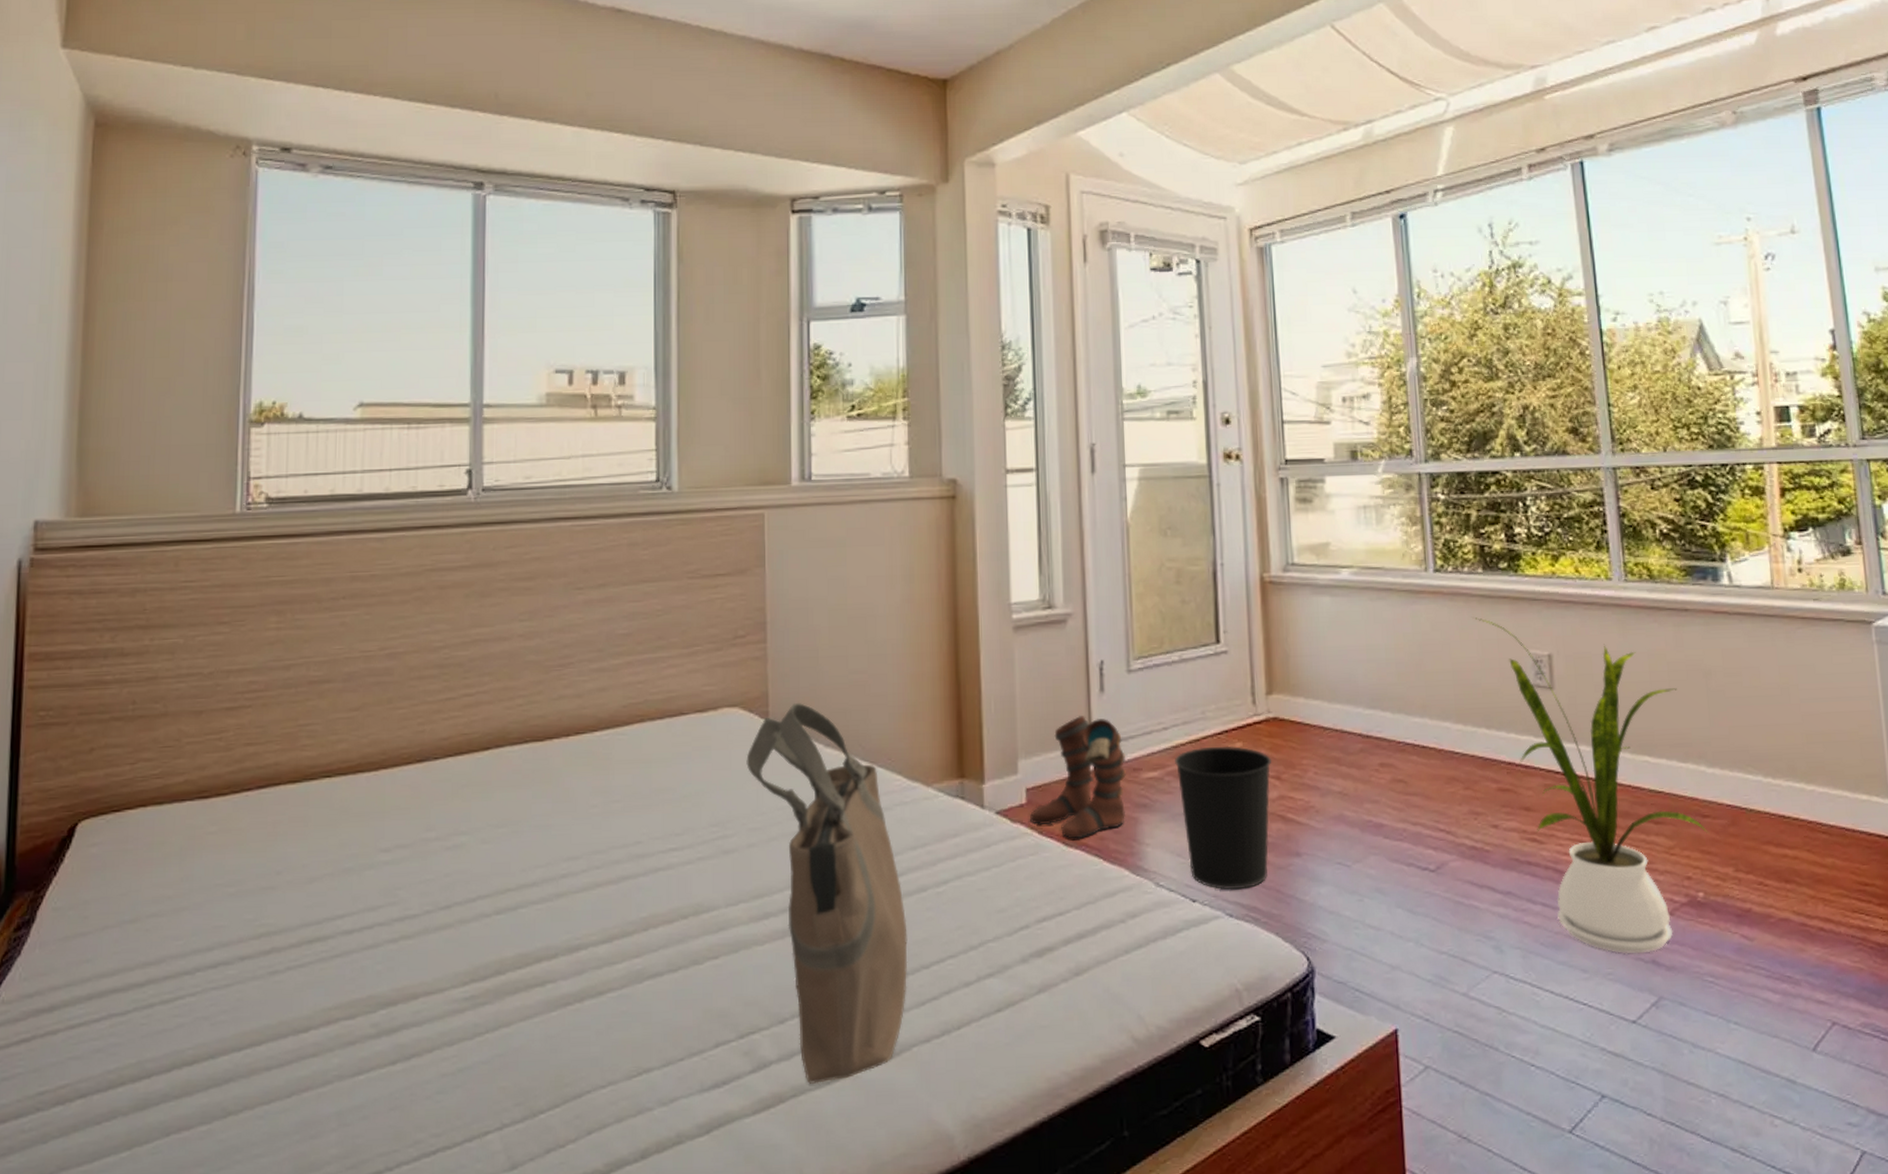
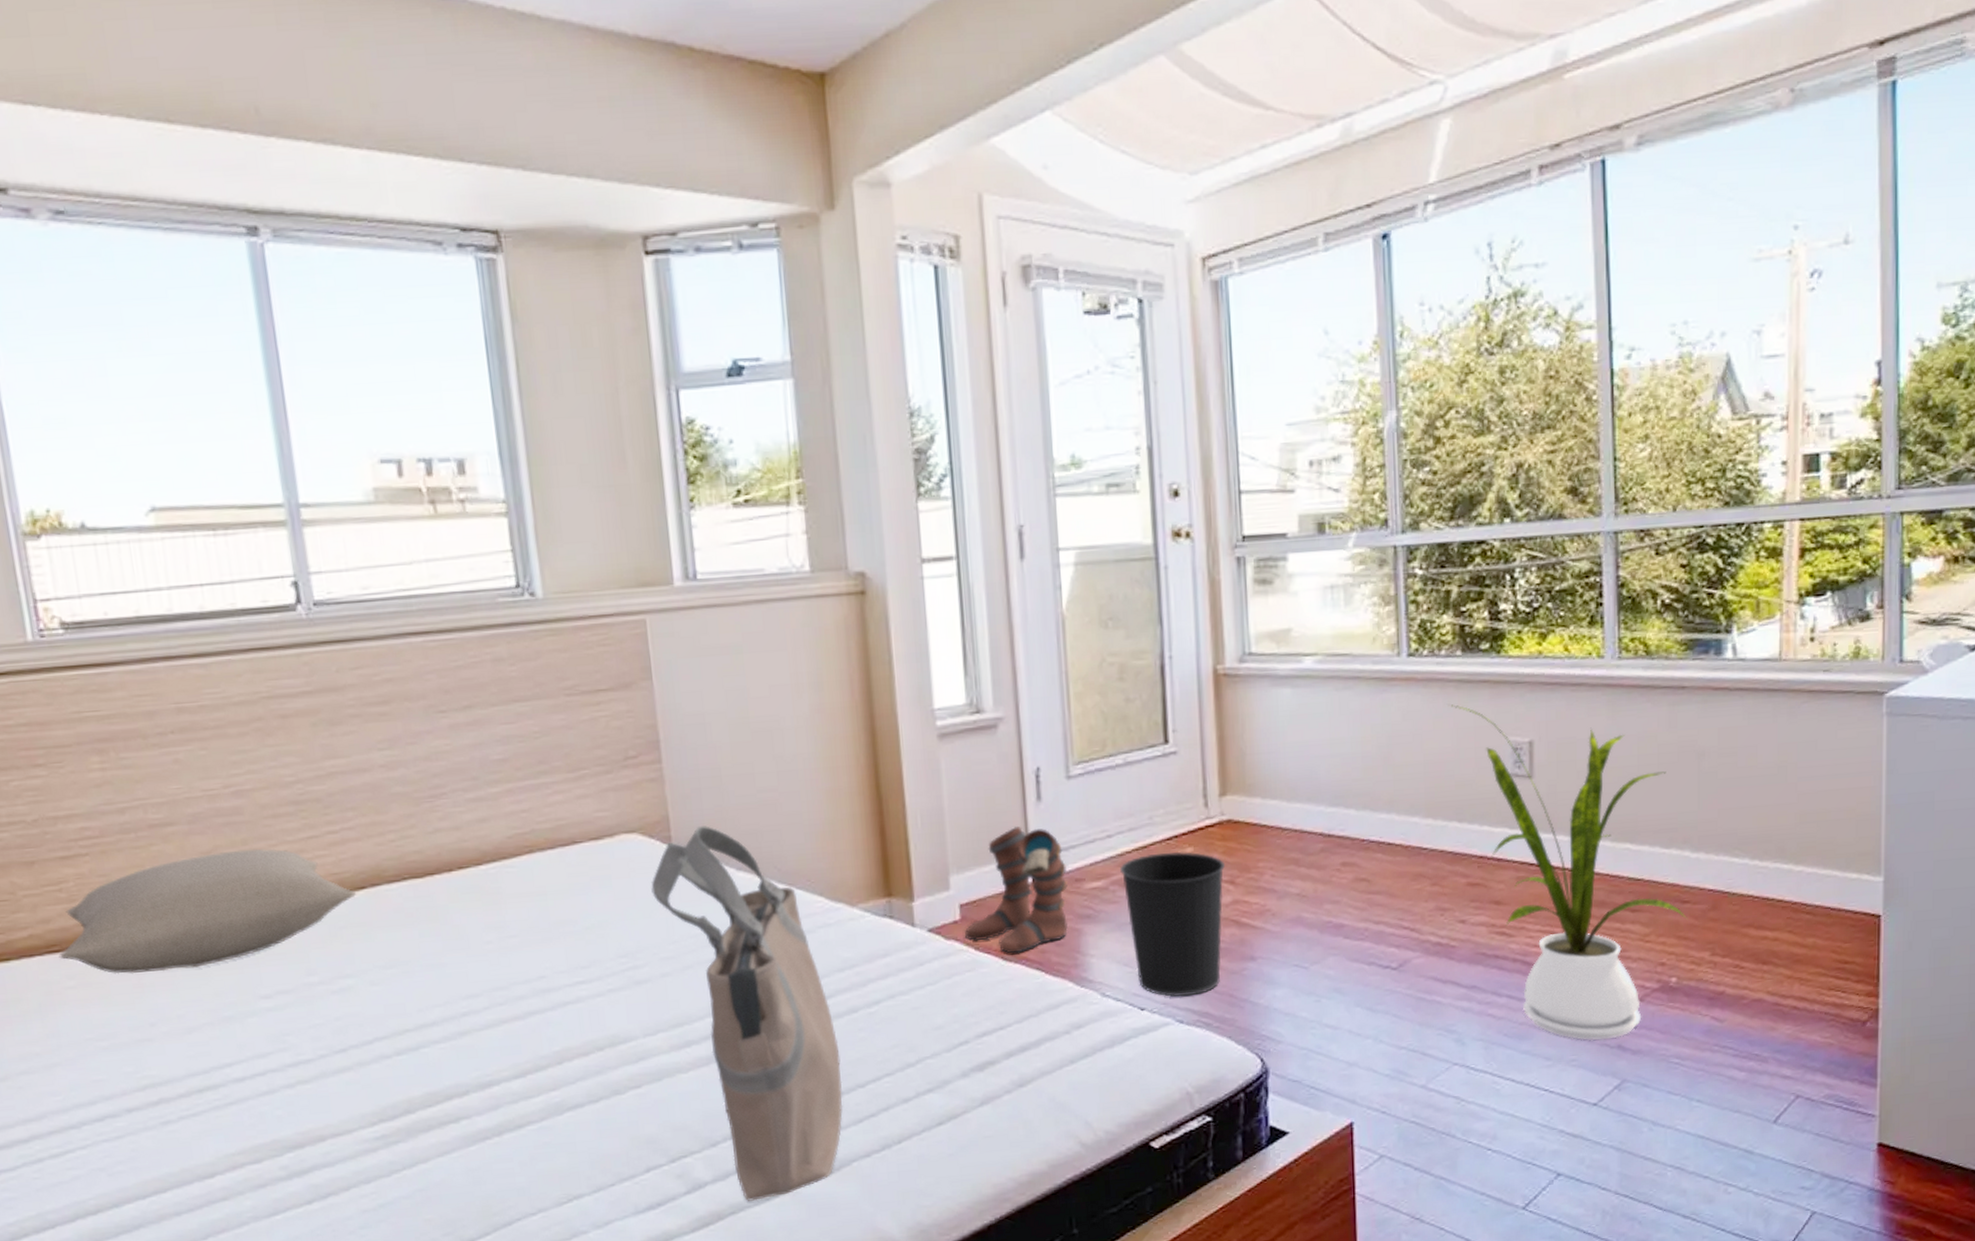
pillow: none [207,707,481,823] -> present [59,848,356,974]

